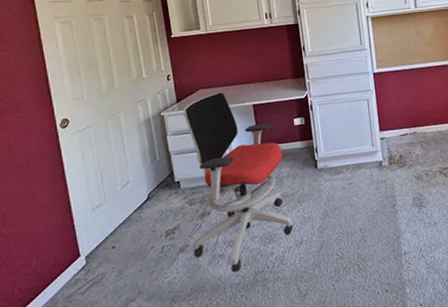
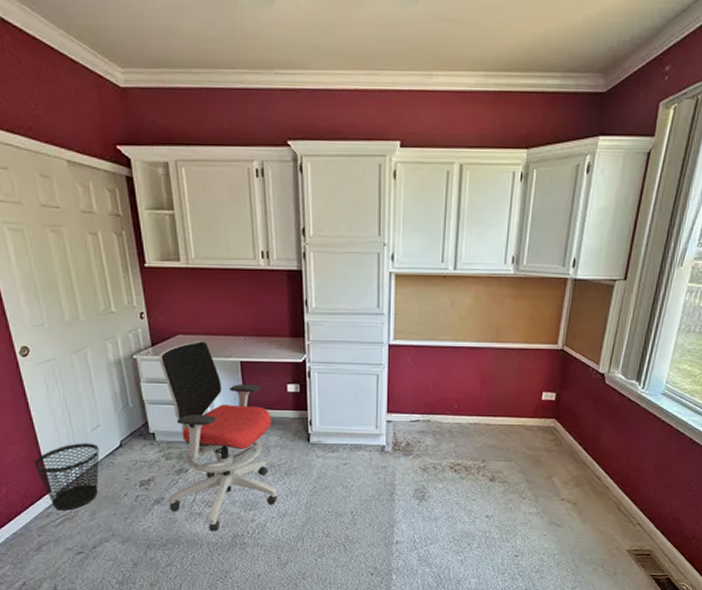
wastebasket: none [65,200,128,276] -> present [34,443,100,511]

